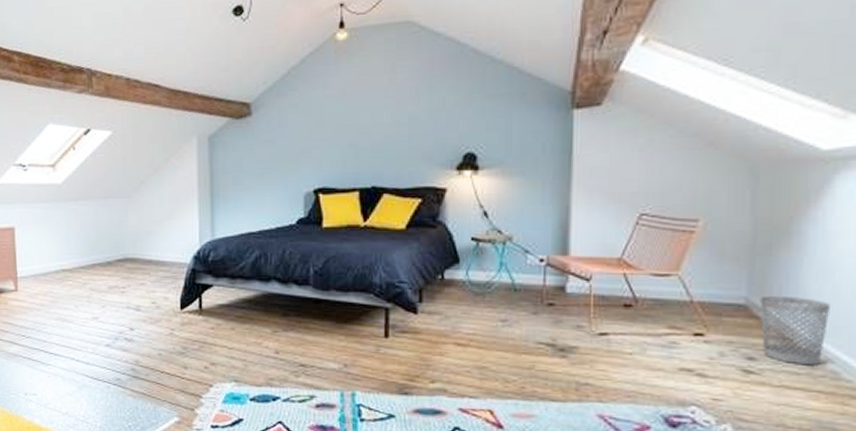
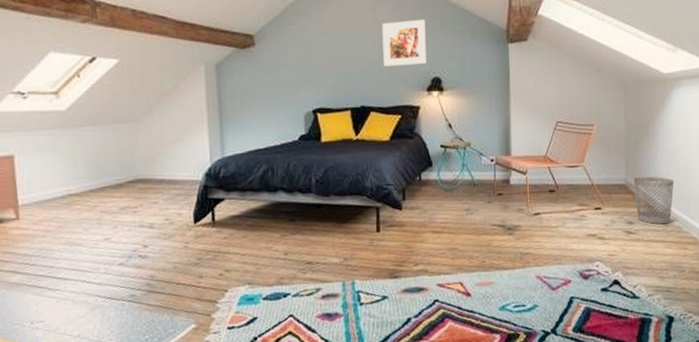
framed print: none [402,80,458,139] -> present [382,19,427,66]

